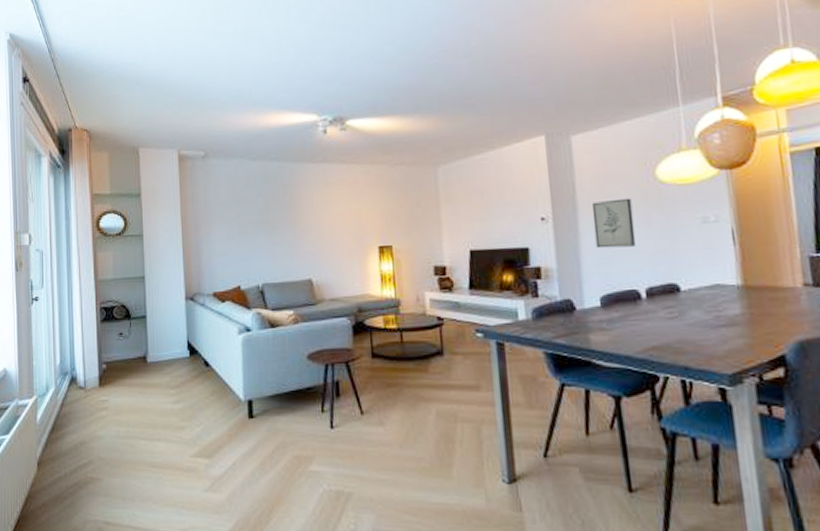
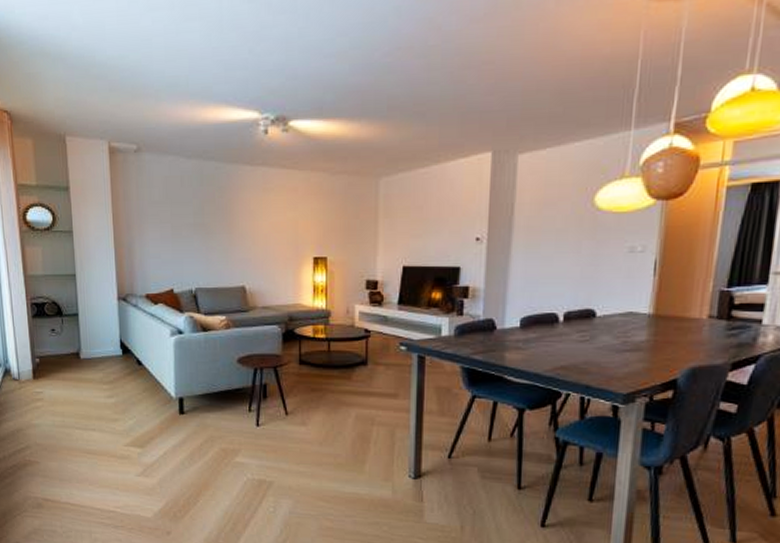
wall art: present [592,198,637,249] -> none [524,223,566,272]

